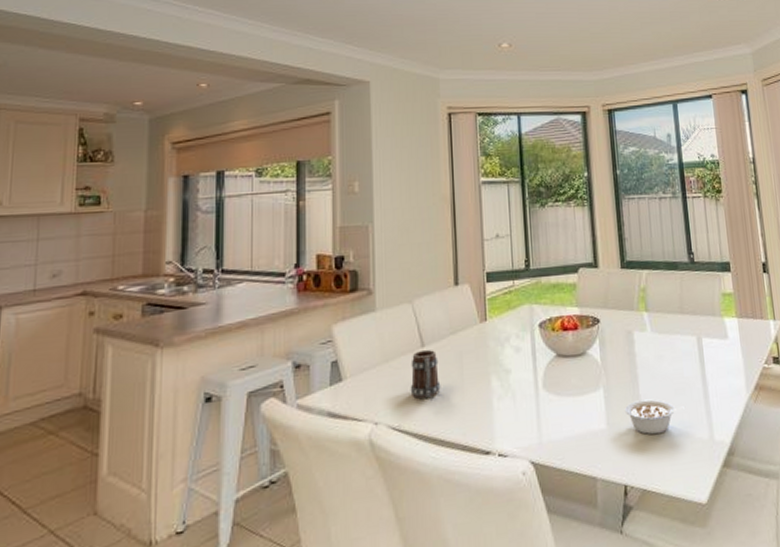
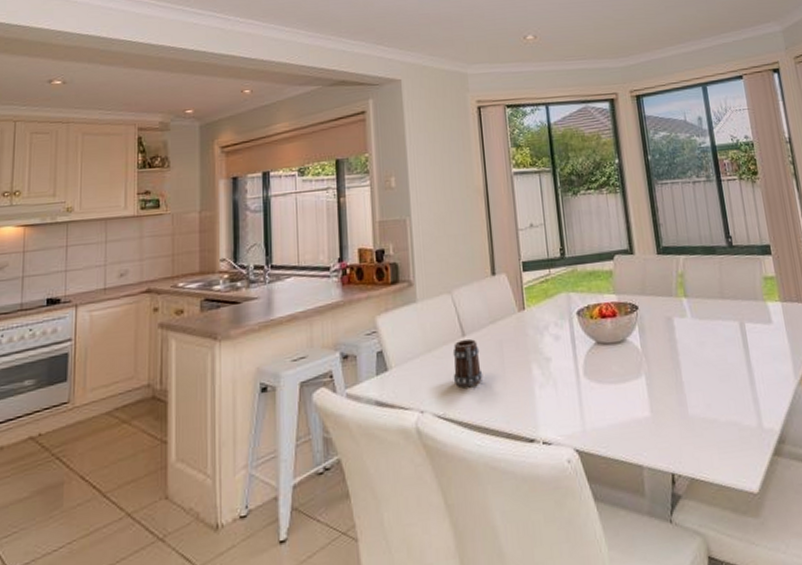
legume: present [625,399,684,435] -> none [668,386,730,423]

